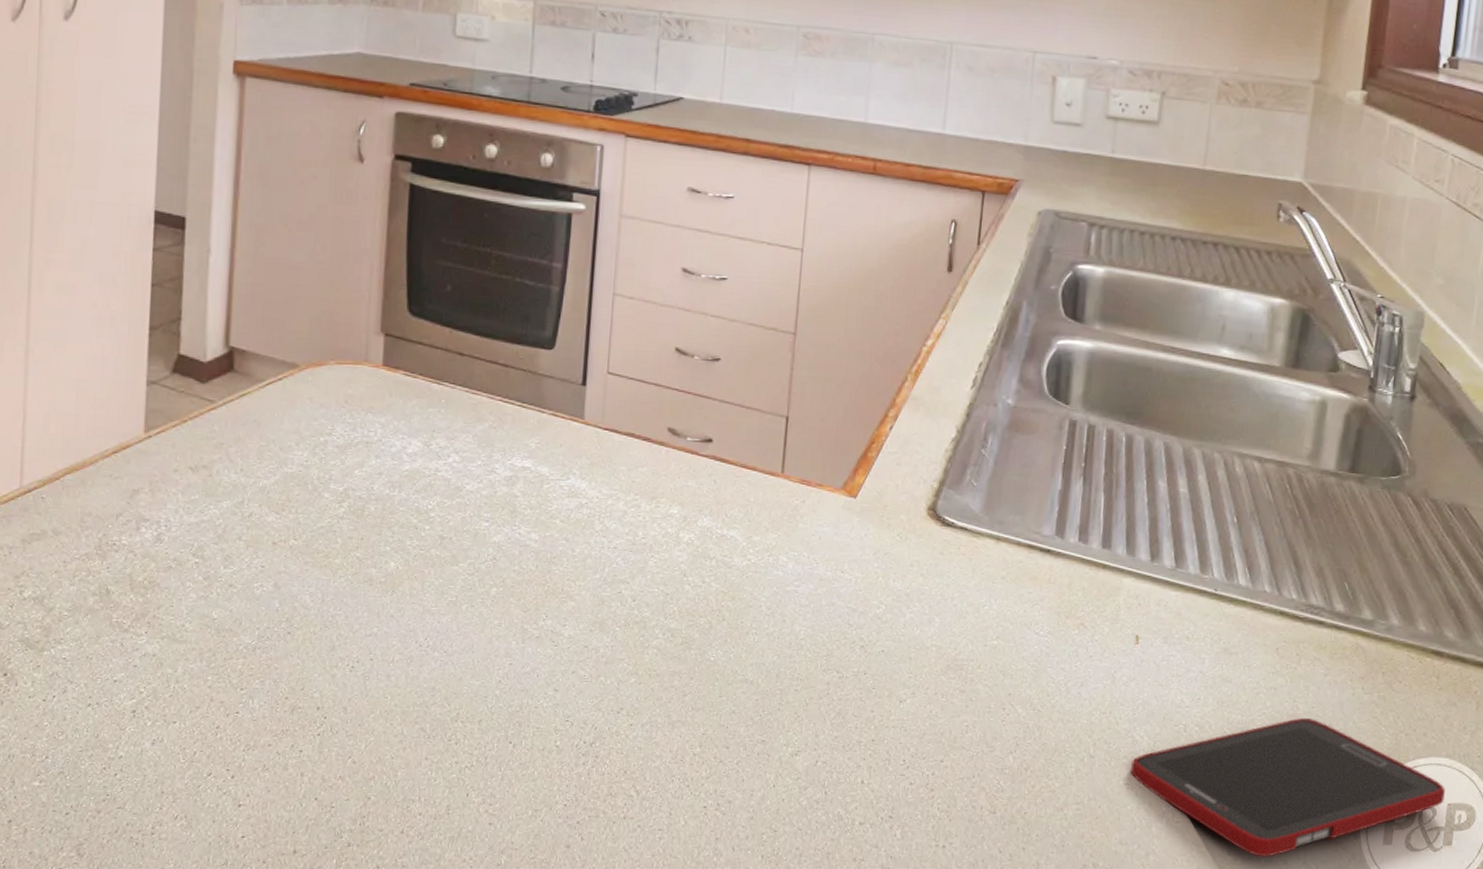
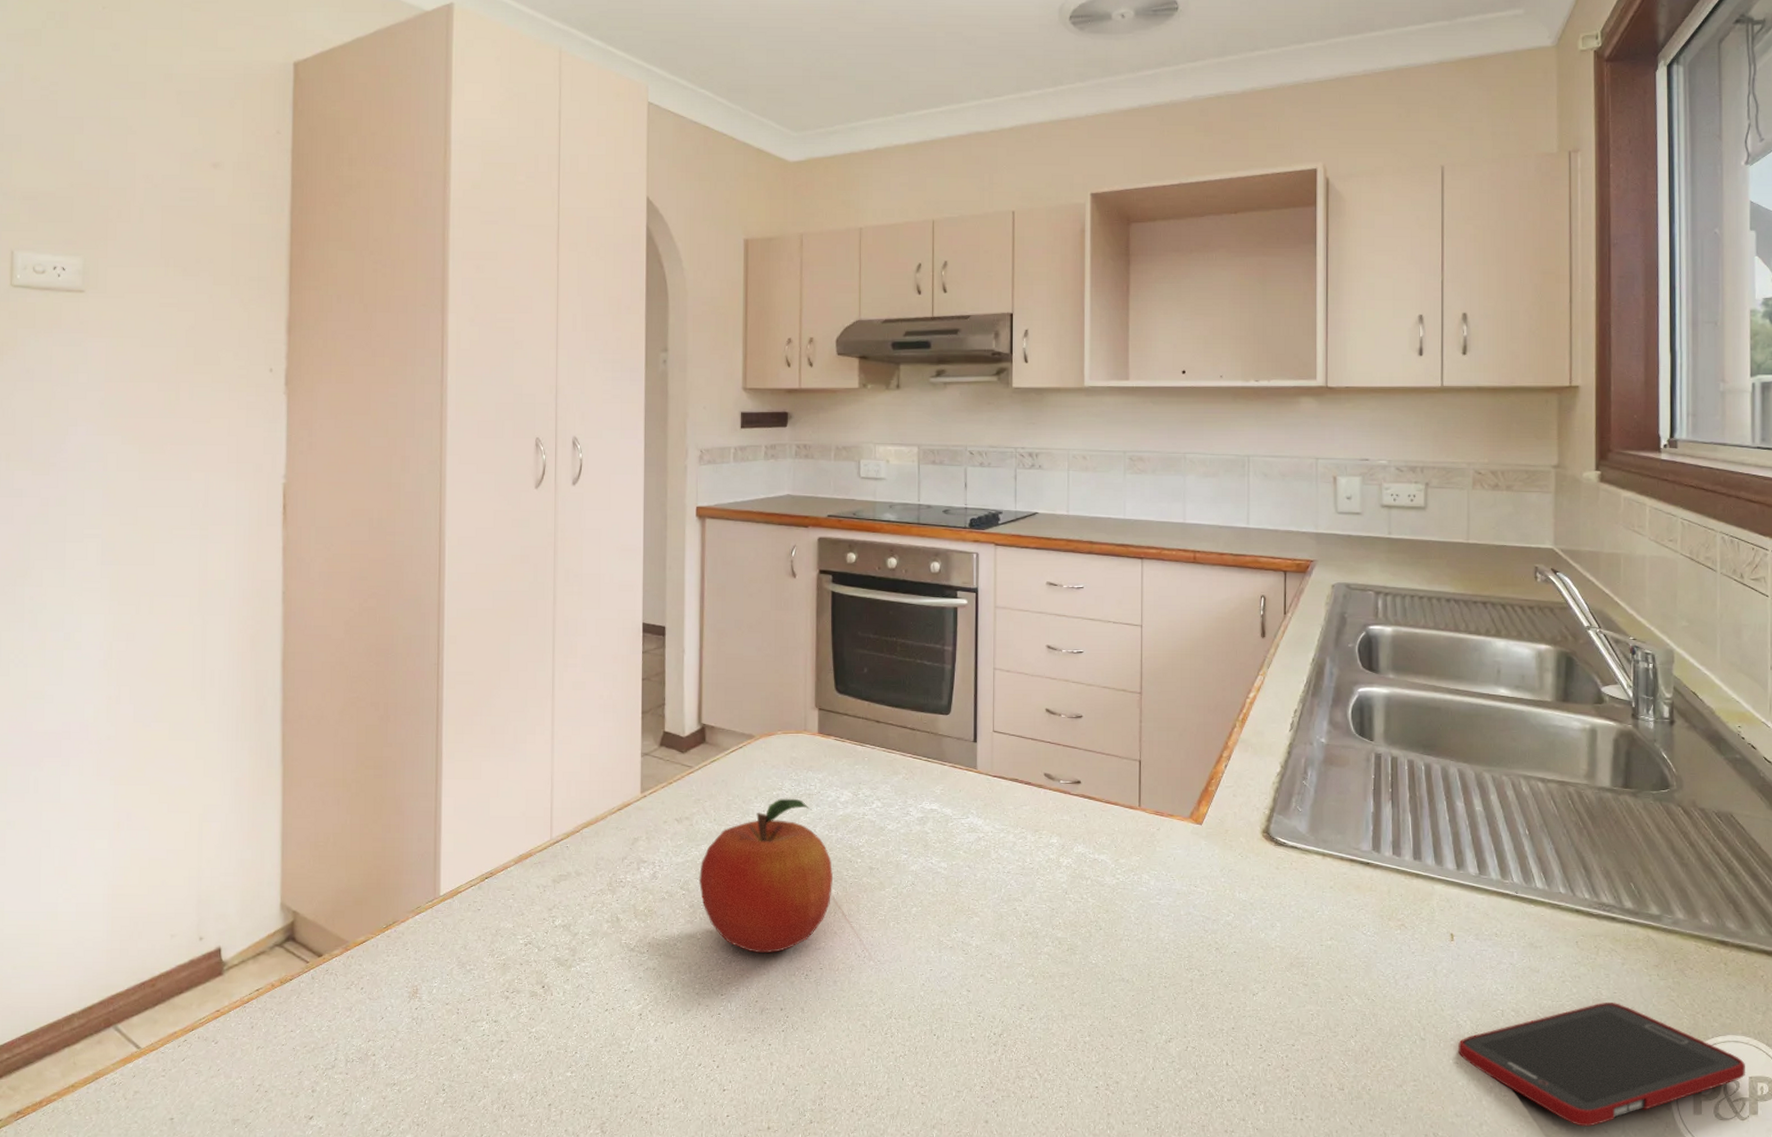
fruit: none [218,446,393,639] -> present [699,798,833,954]

